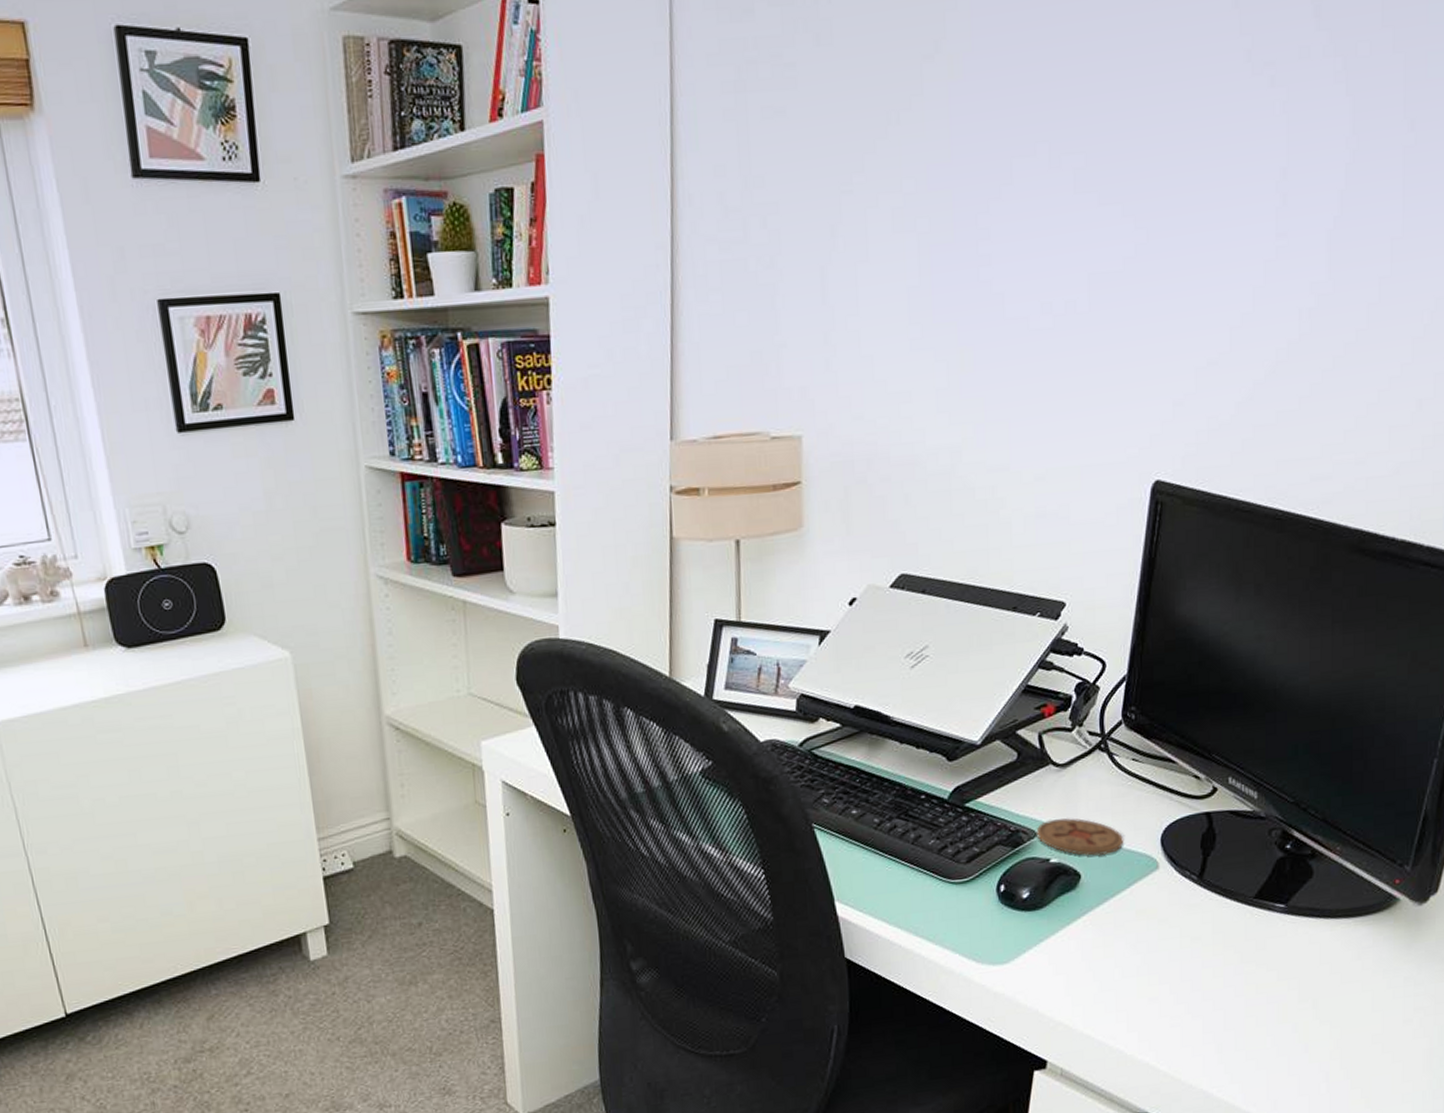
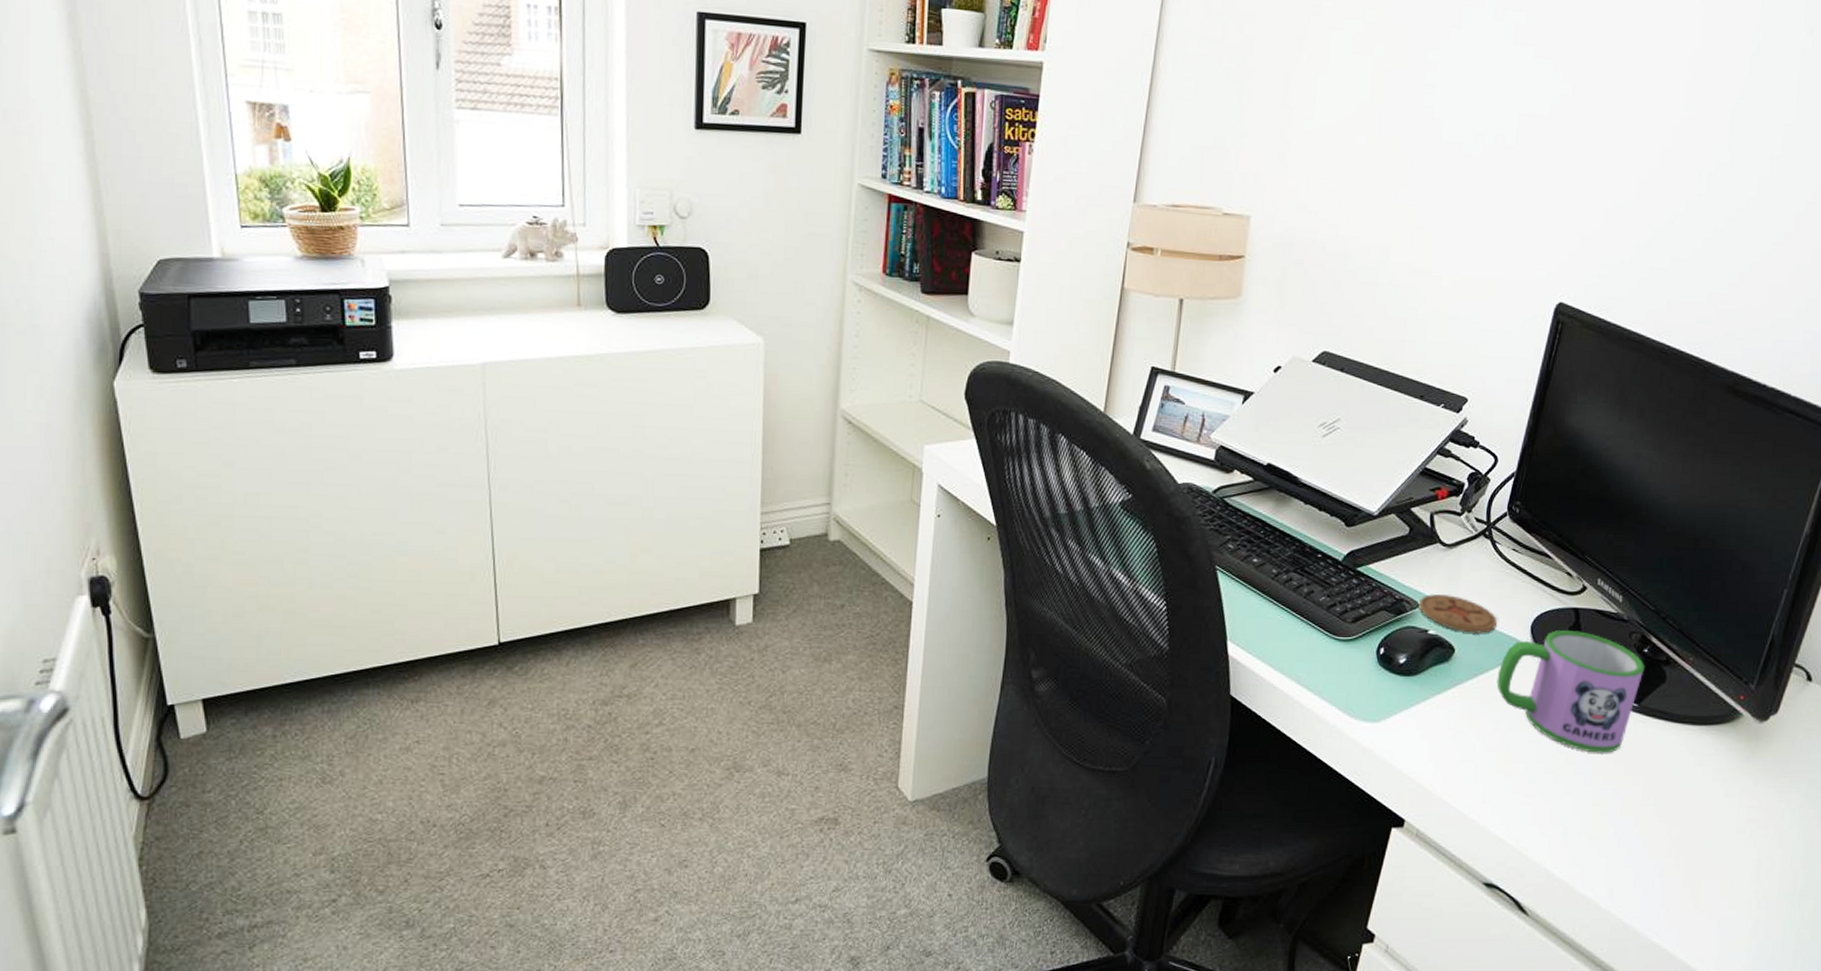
mug: none [1130,836,1289,963] -> present [1496,630,1645,753]

